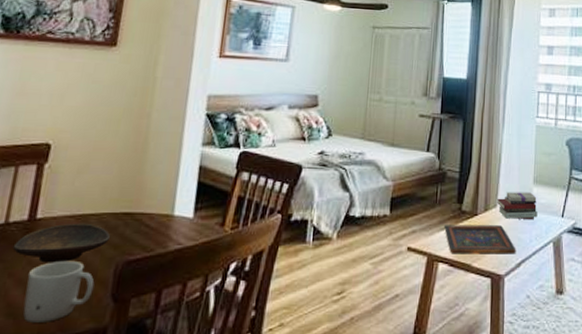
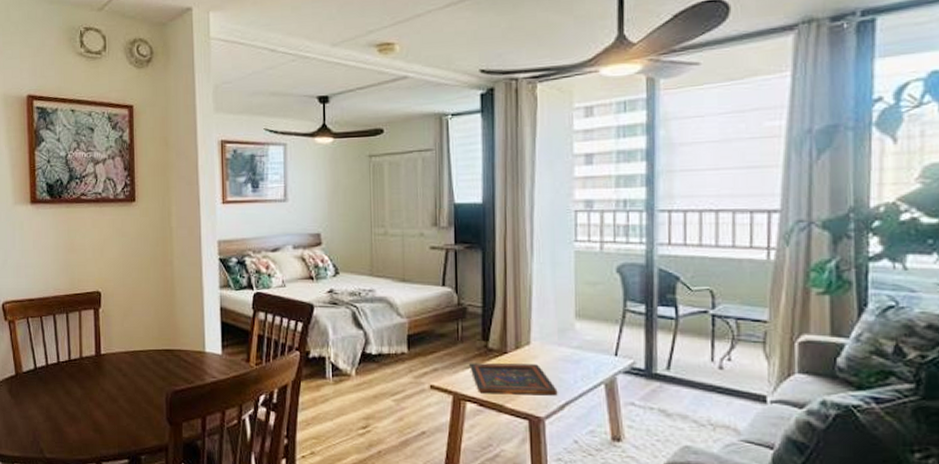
decorative bowl: present [13,223,111,263] -> none [89,358,159,391]
mug: present [22,260,95,323] -> none [104,389,153,438]
books: present [496,192,538,219] -> none [529,327,583,358]

